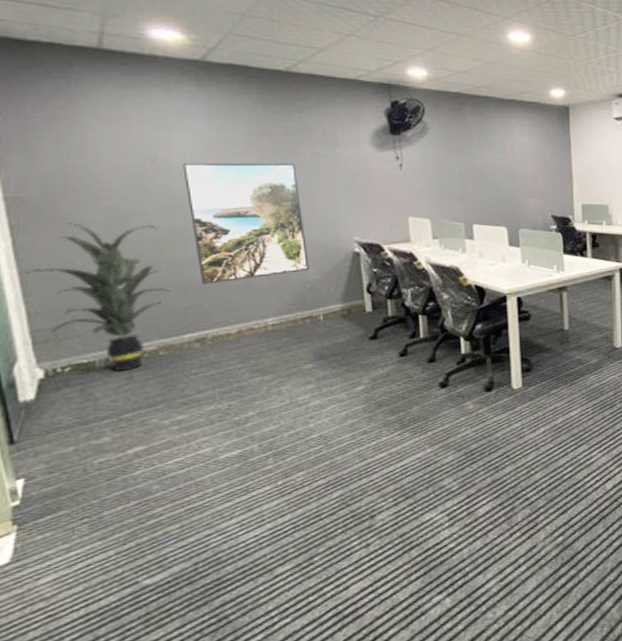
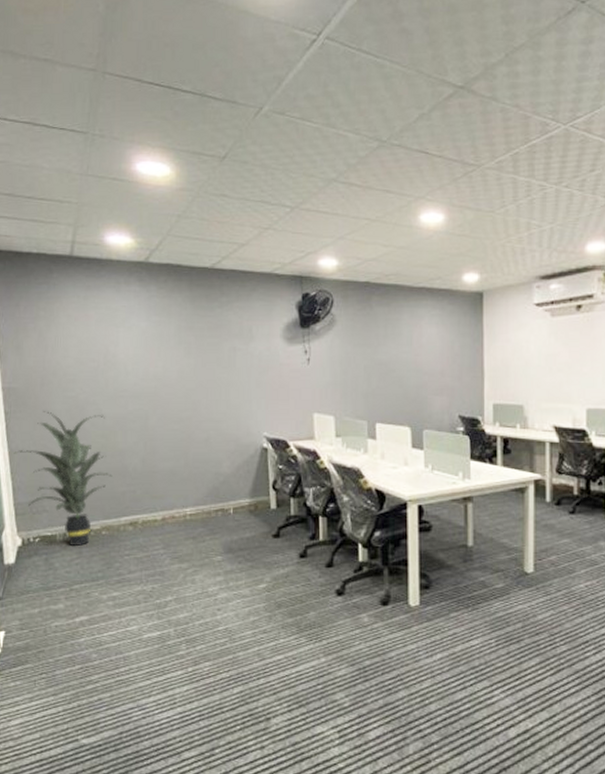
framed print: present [183,163,309,285] -> none [127,357,223,472]

